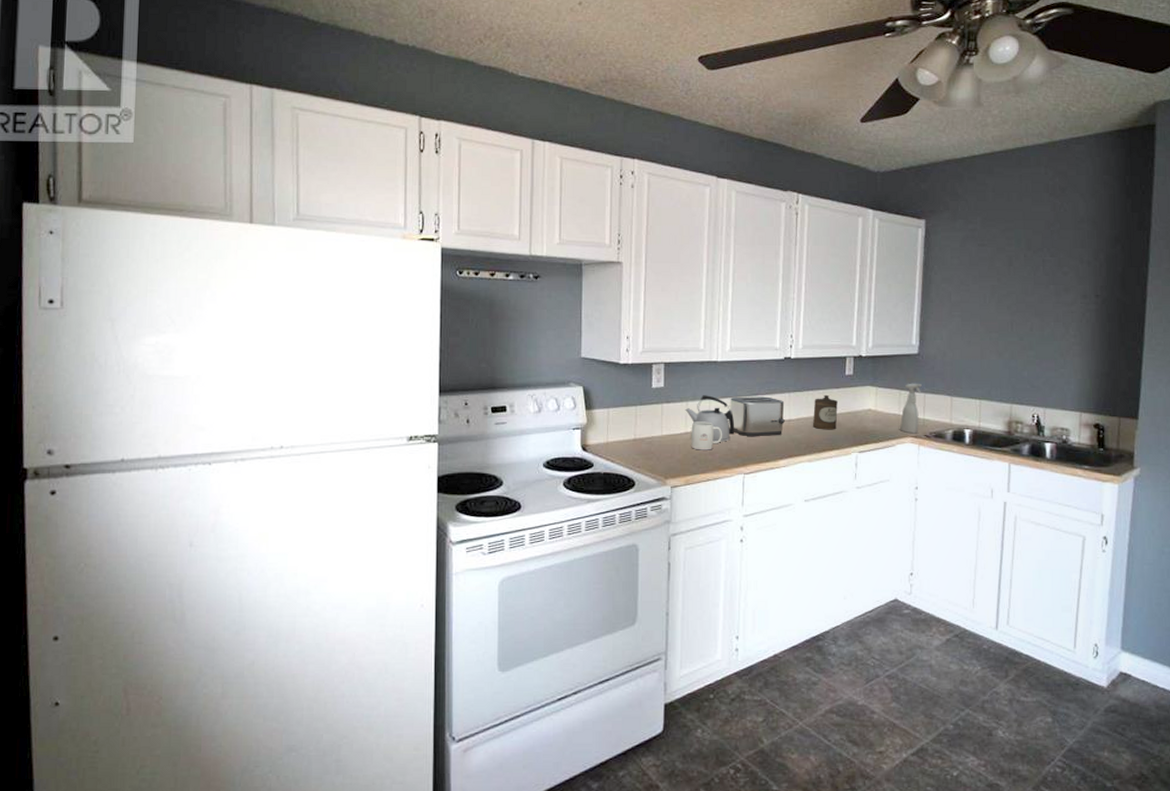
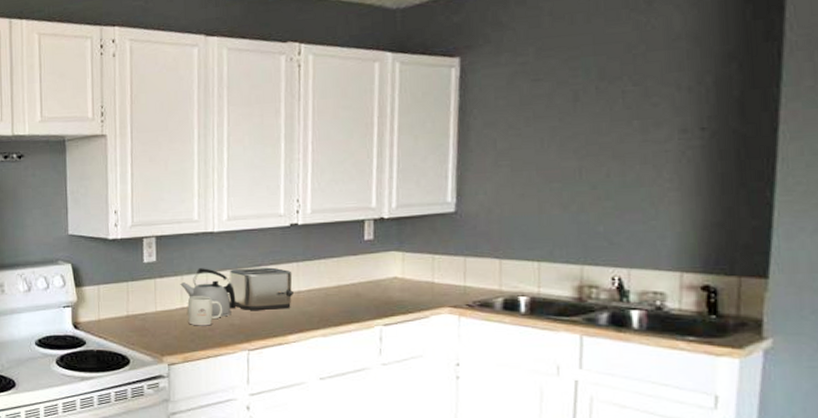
canister: present [813,394,838,430] -> none [326,262,356,302]
spray bottle: present [900,383,922,434] -> none [434,245,461,303]

